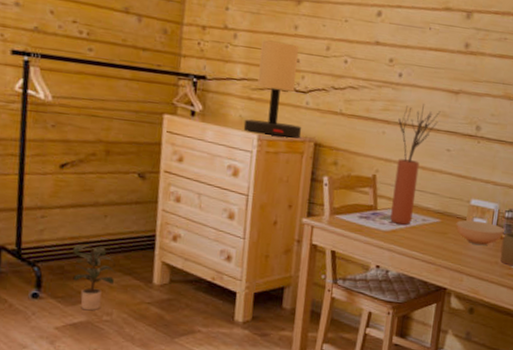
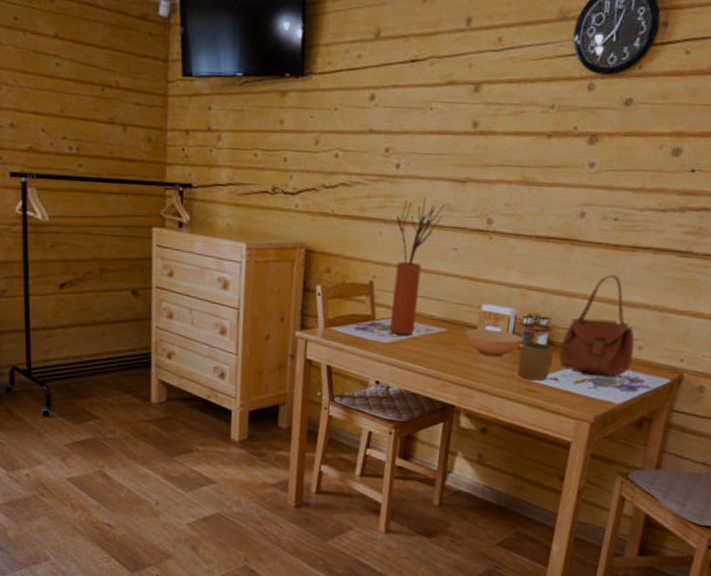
potted plant: present [73,245,117,311] -> none [76,364,117,429]
table lamp: present [243,40,302,138] -> none [231,139,292,245]

